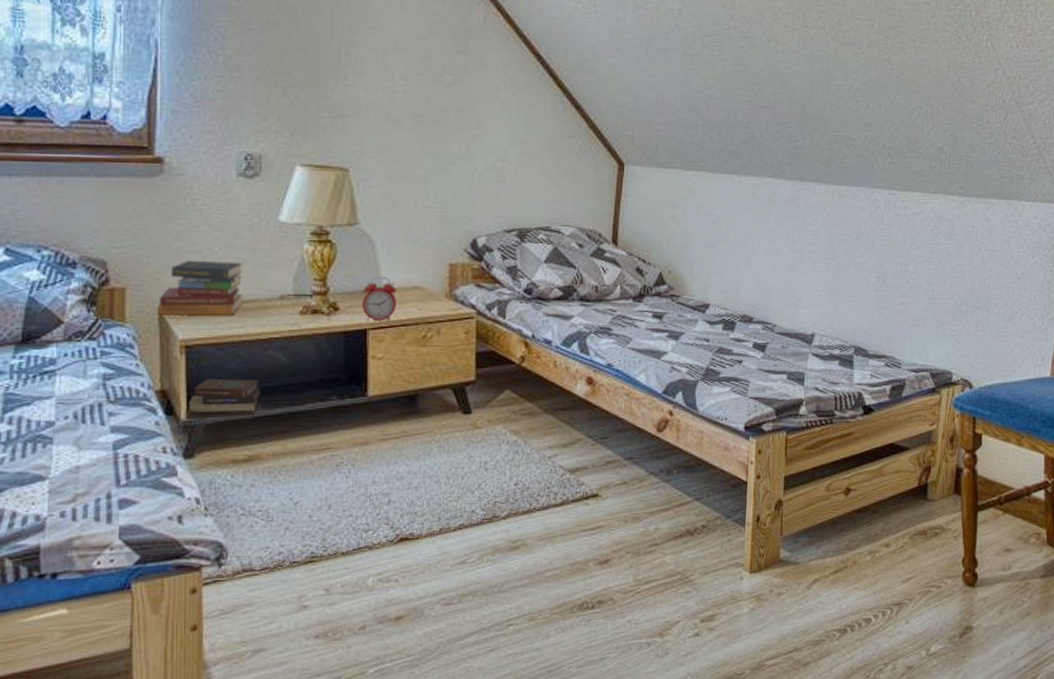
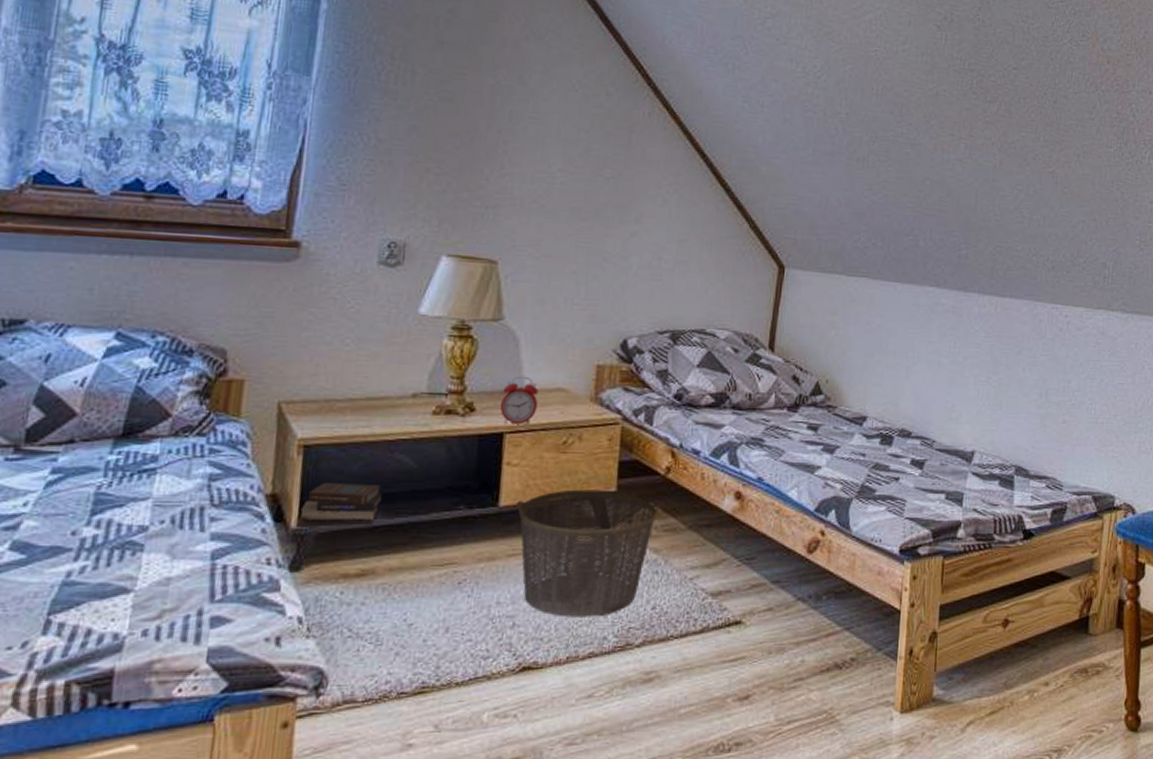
books: present [158,260,242,315] -> none [277,351,375,413]
basket: none [383,379,518,494] -> present [516,489,661,618]

